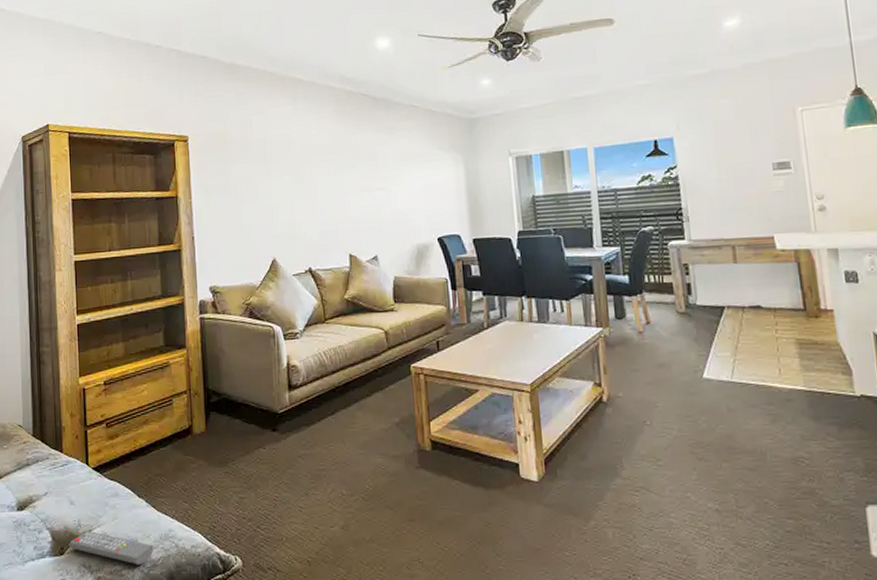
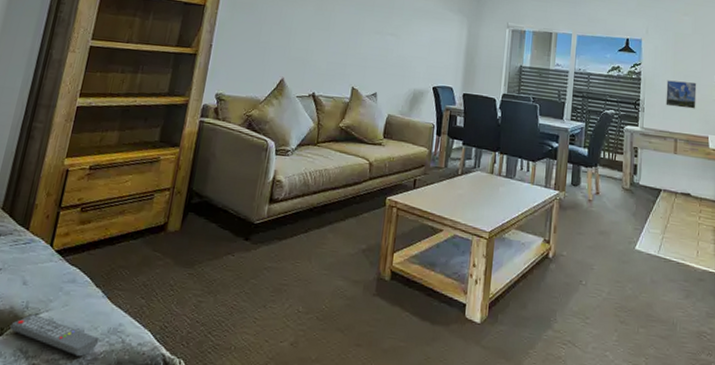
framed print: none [711,176,753,210] -> present [665,80,697,109]

